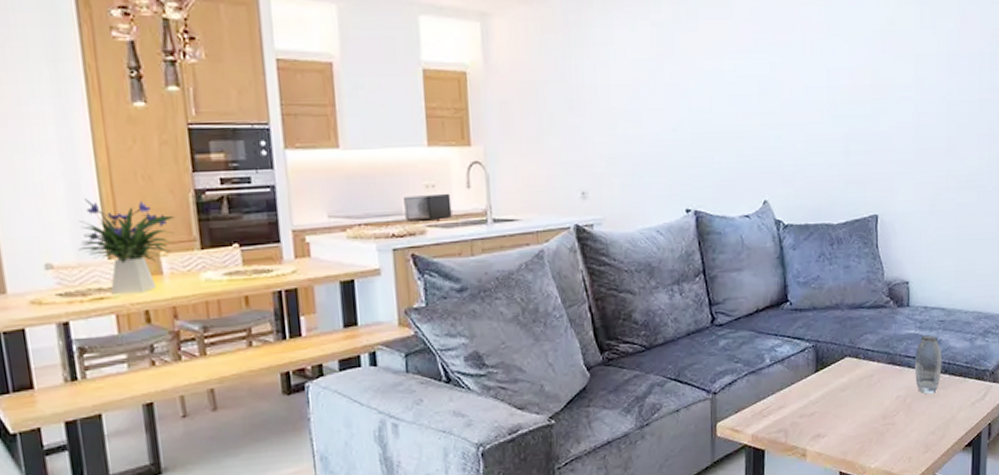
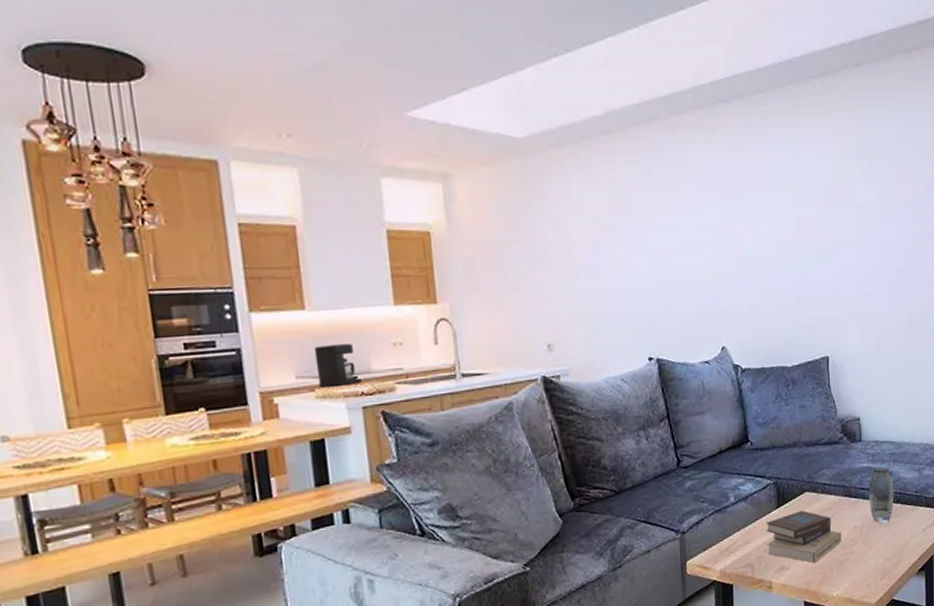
flower arrangement: present [78,198,175,296] -> none [35,368,138,466]
coffee maker: none [346,184,393,228] -> present [314,344,362,388]
toaster: present [404,193,452,222] -> none [372,350,421,379]
books: none [802,376,883,432] -> present [766,510,842,563]

